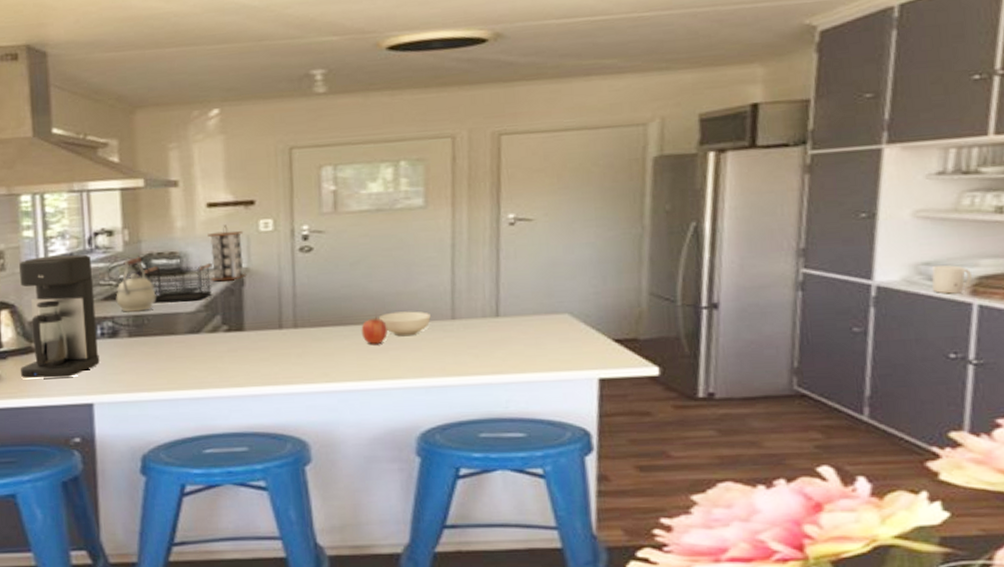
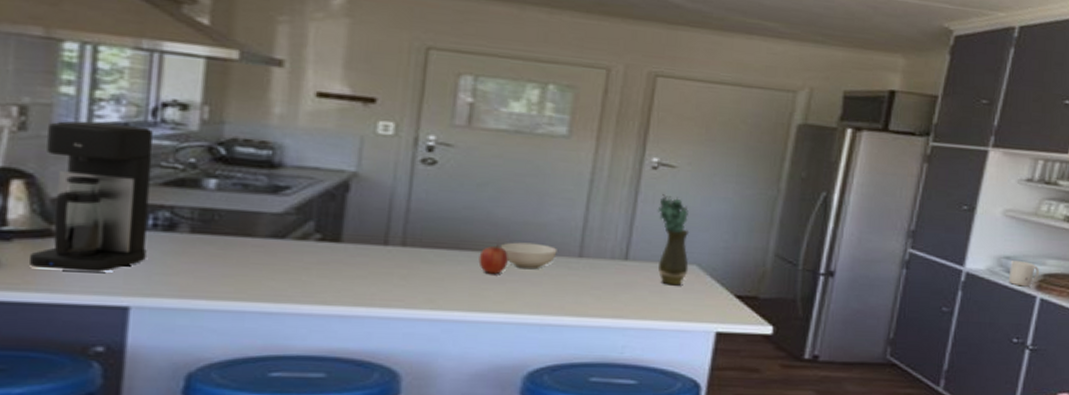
kettle: present [116,257,157,313] -> none [180,140,235,206]
dish rack: present [143,262,212,304] -> none [222,154,313,202]
spice rack: present [208,224,247,282] -> none [308,119,356,185]
vase: none [520,248,561,337] -> present [657,194,690,286]

